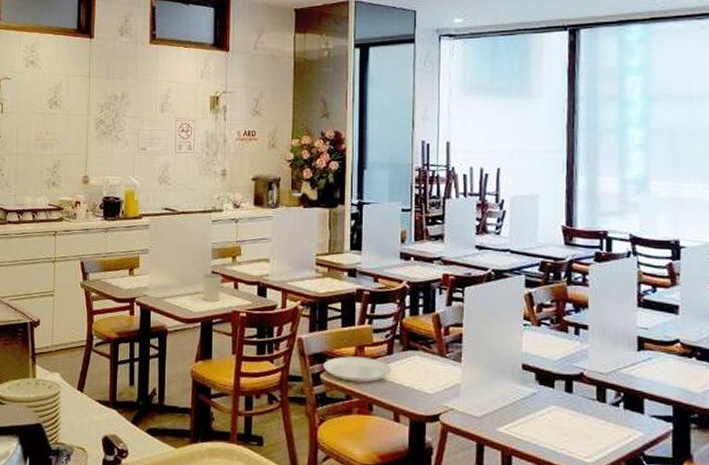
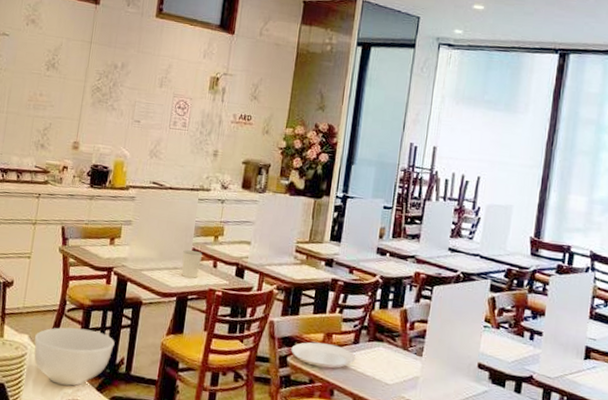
bowl: none [65,362,145,421] -> present [34,327,115,386]

